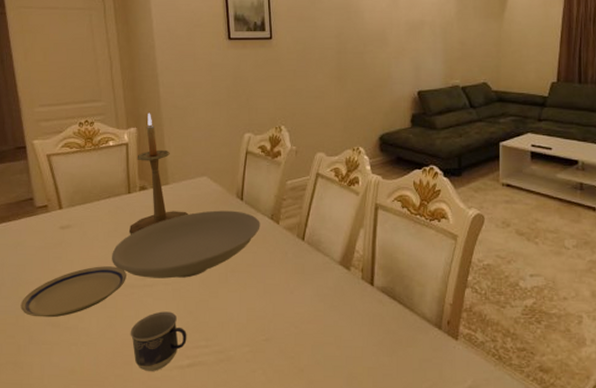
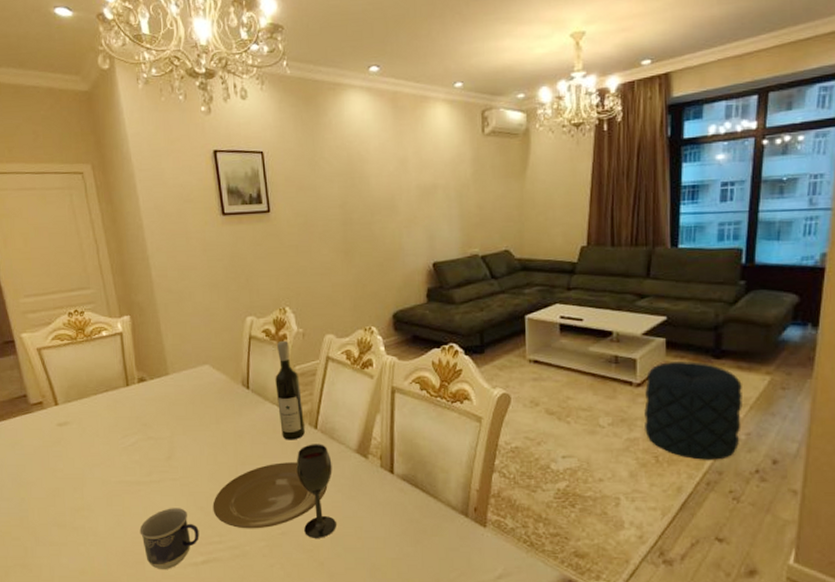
plate: present [20,266,126,318] -> none [23,463,131,518]
decorative bowl: present [112,210,260,279] -> none [114,400,269,474]
candlestick: present [129,112,189,235] -> none [131,299,192,430]
plate: none [201,271,311,335] -> present [212,462,328,529]
bottle: none [268,156,294,251] -> present [275,340,306,440]
wine glass: none [283,254,317,346] -> present [296,444,336,538]

